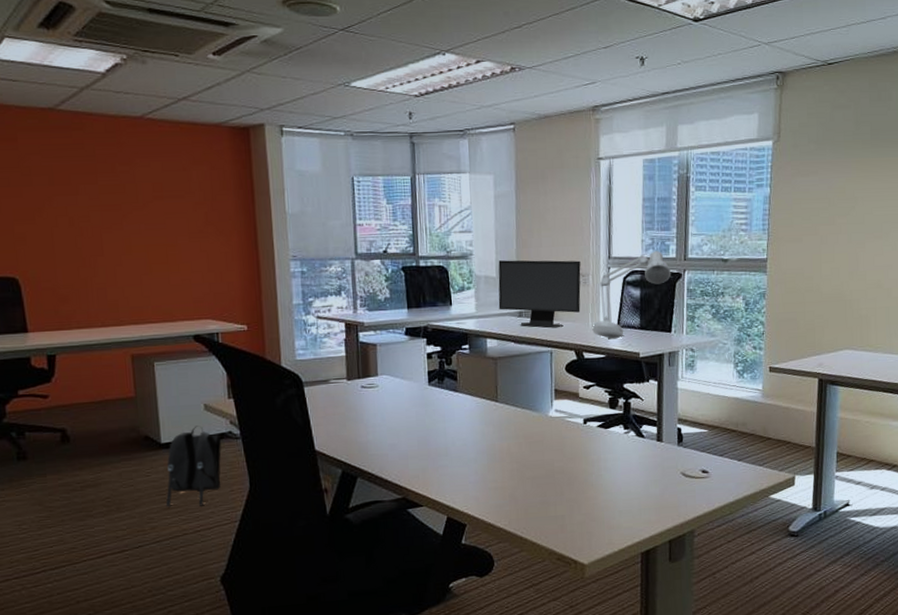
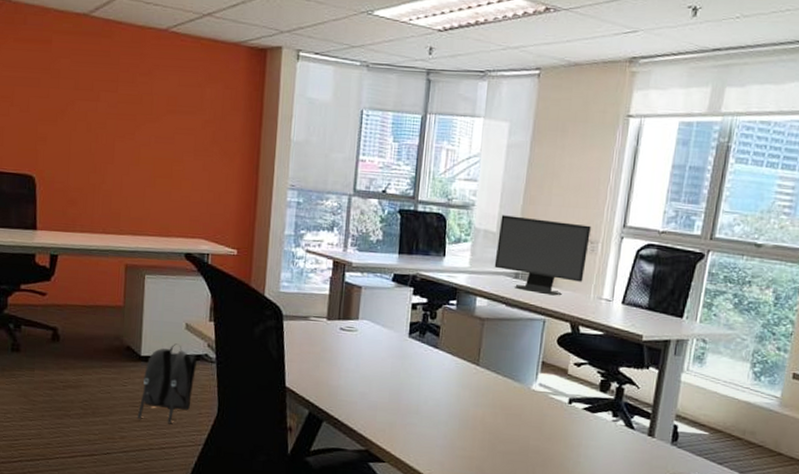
desk lamp: present [592,251,672,339] -> none [593,225,693,317]

